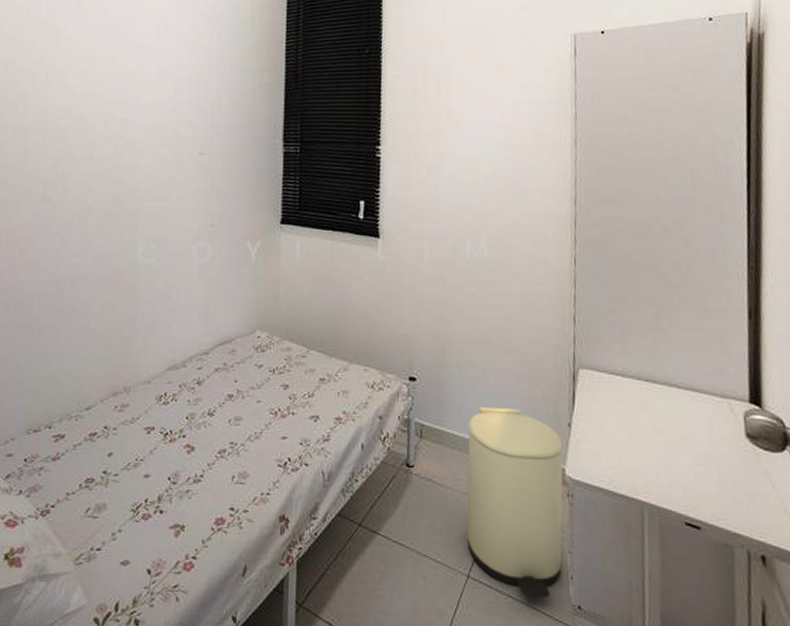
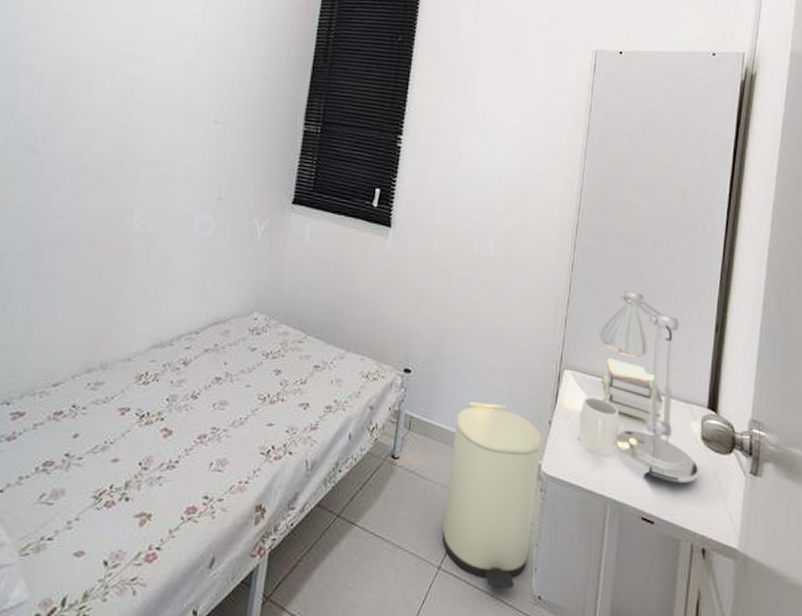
mug: none [601,397,648,457] -> present [577,397,620,455]
desk lamp: none [613,282,748,487] -> present [599,290,699,485]
books: none [622,354,697,420] -> present [602,358,663,422]

